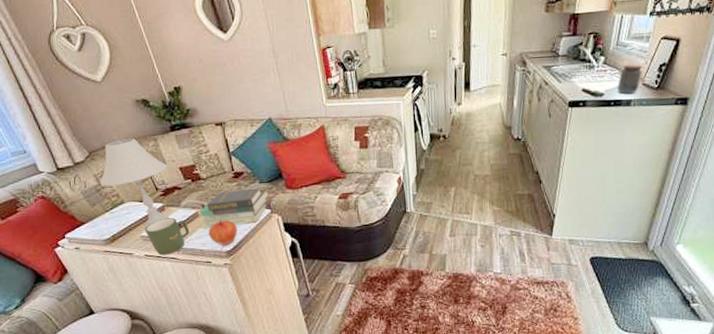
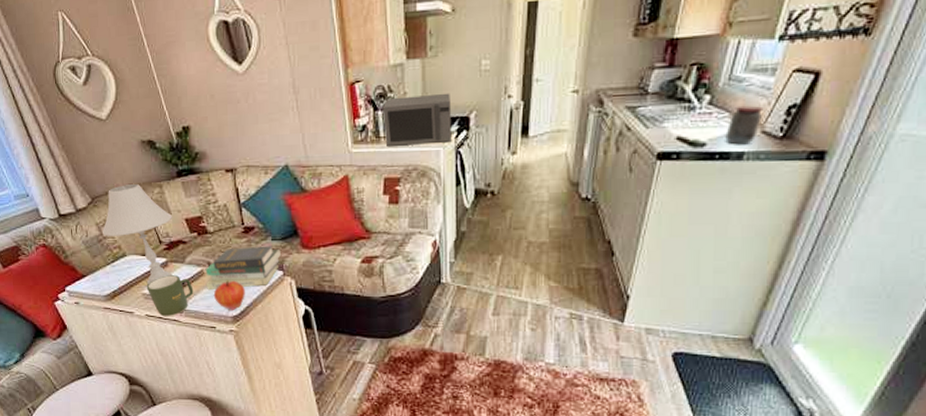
microwave: none [350,56,409,102] -> present [382,93,452,148]

